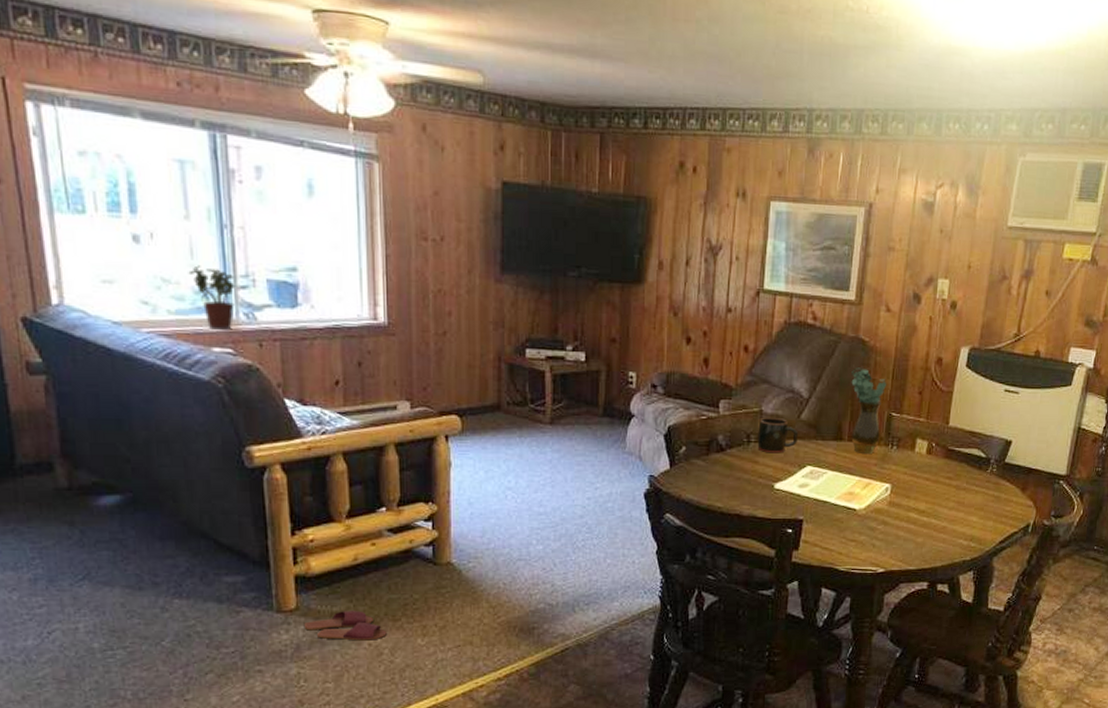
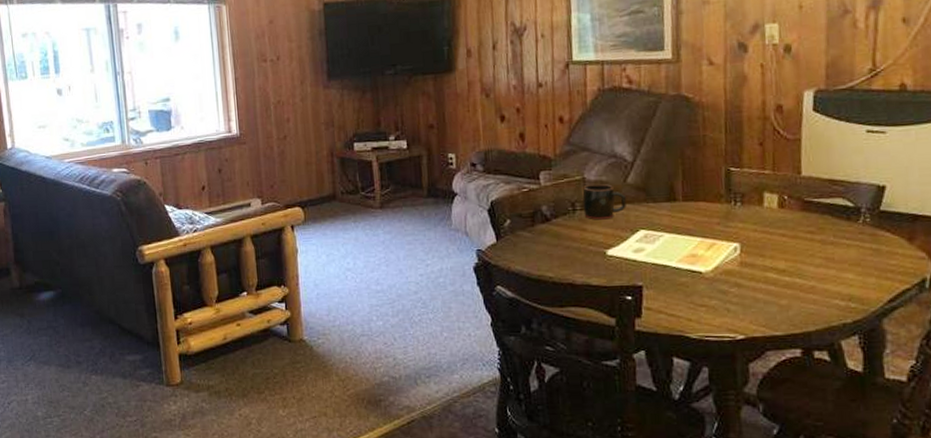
potted plant: present [188,265,235,330] -> none [94,106,127,155]
slippers: present [303,611,387,641] -> none [187,384,254,412]
vase: present [851,364,887,453] -> none [677,123,721,213]

